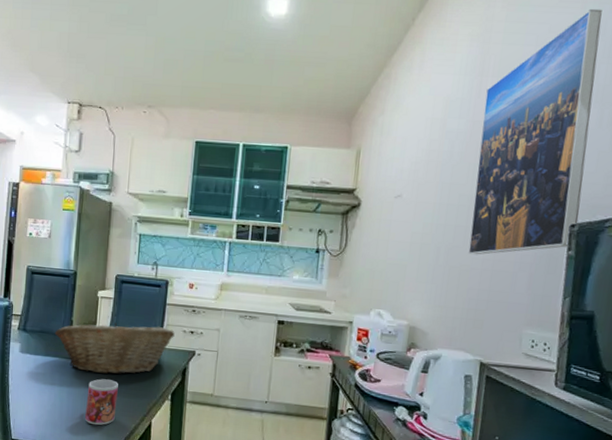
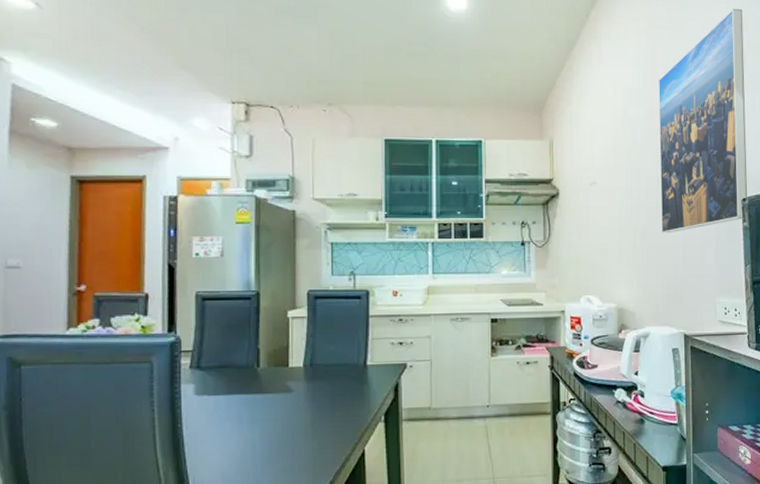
fruit basket: present [54,322,175,375] -> none [237,341,382,405]
mug: present [85,379,118,426] -> none [284,410,322,466]

